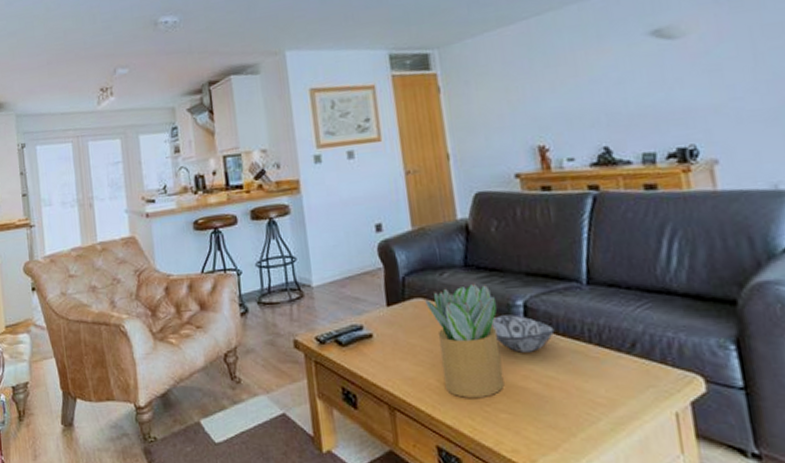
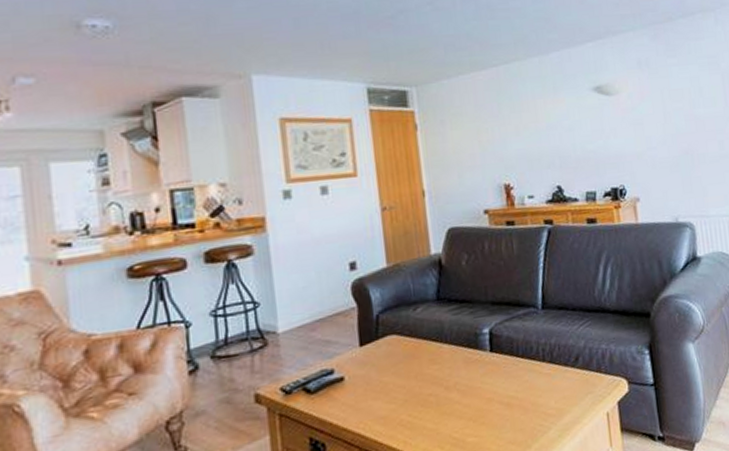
potted plant: present [425,283,505,398] -> none [399,315,471,429]
decorative bowl: present [491,315,555,353] -> none [460,342,515,378]

